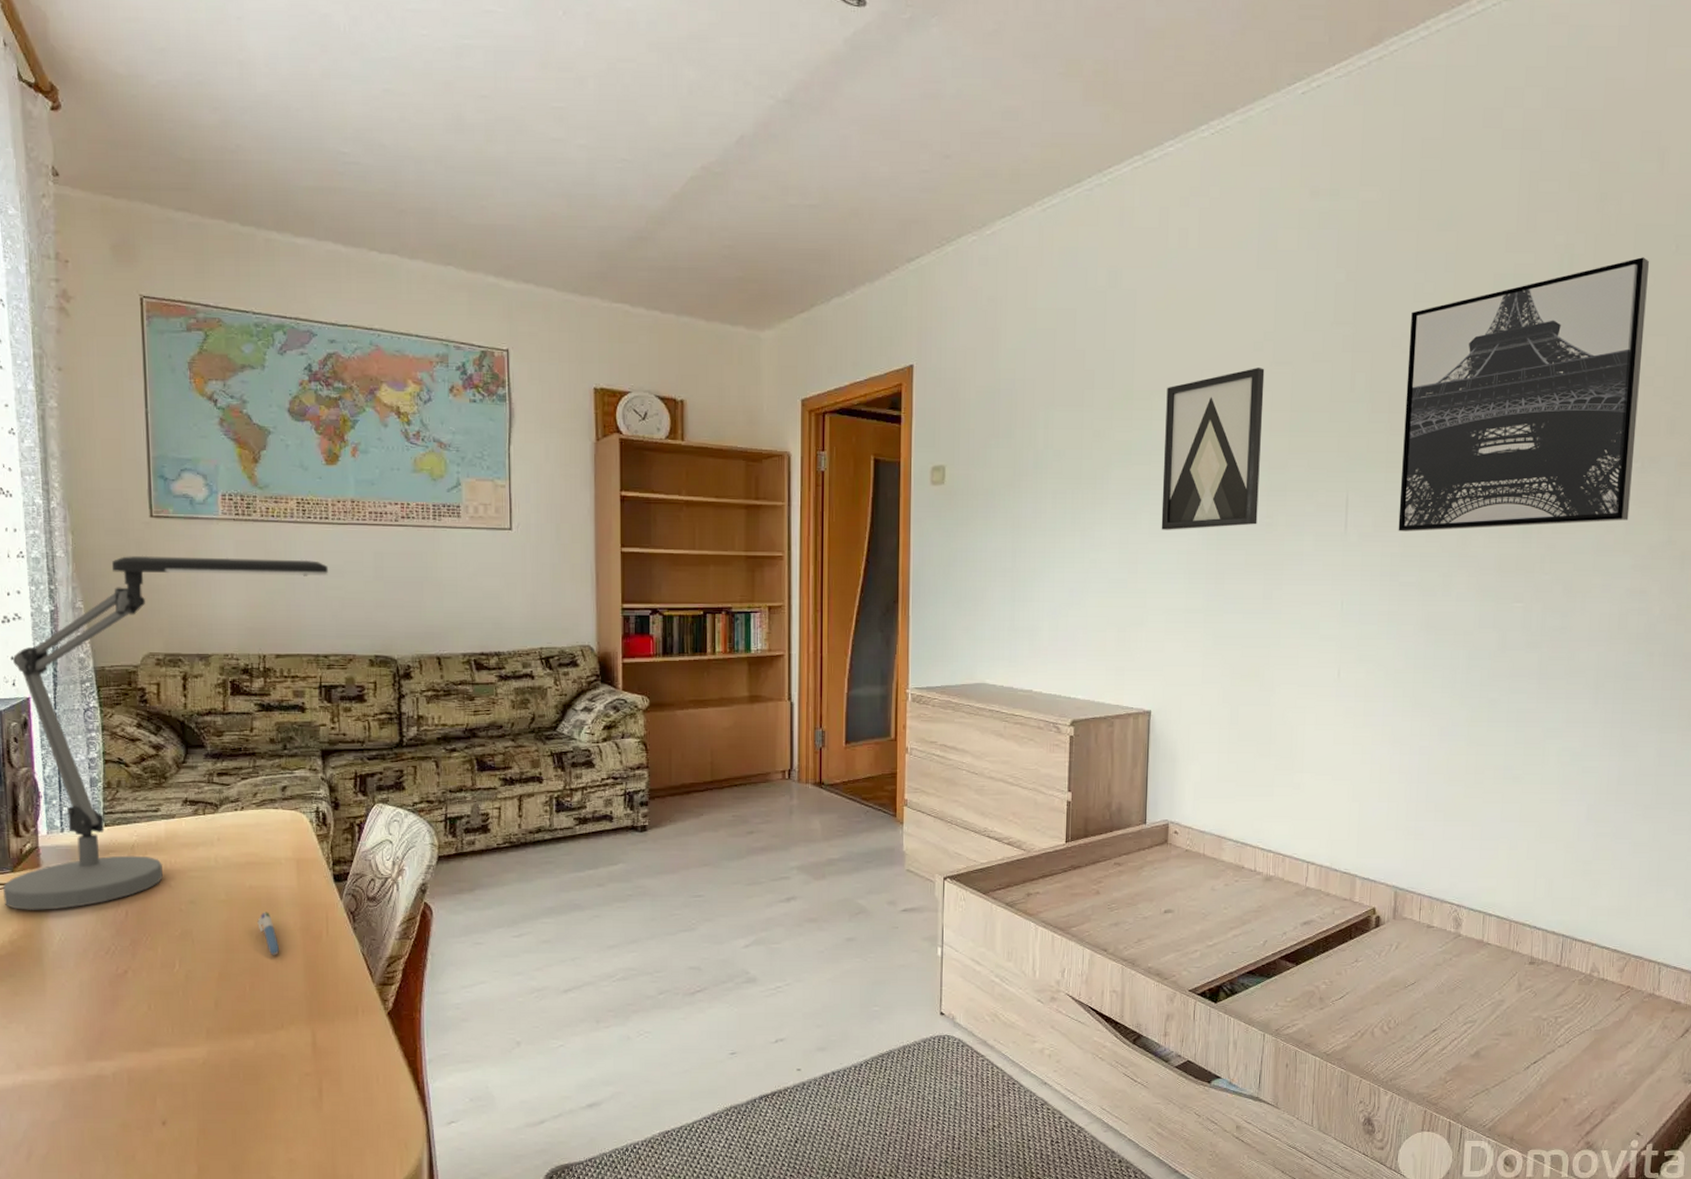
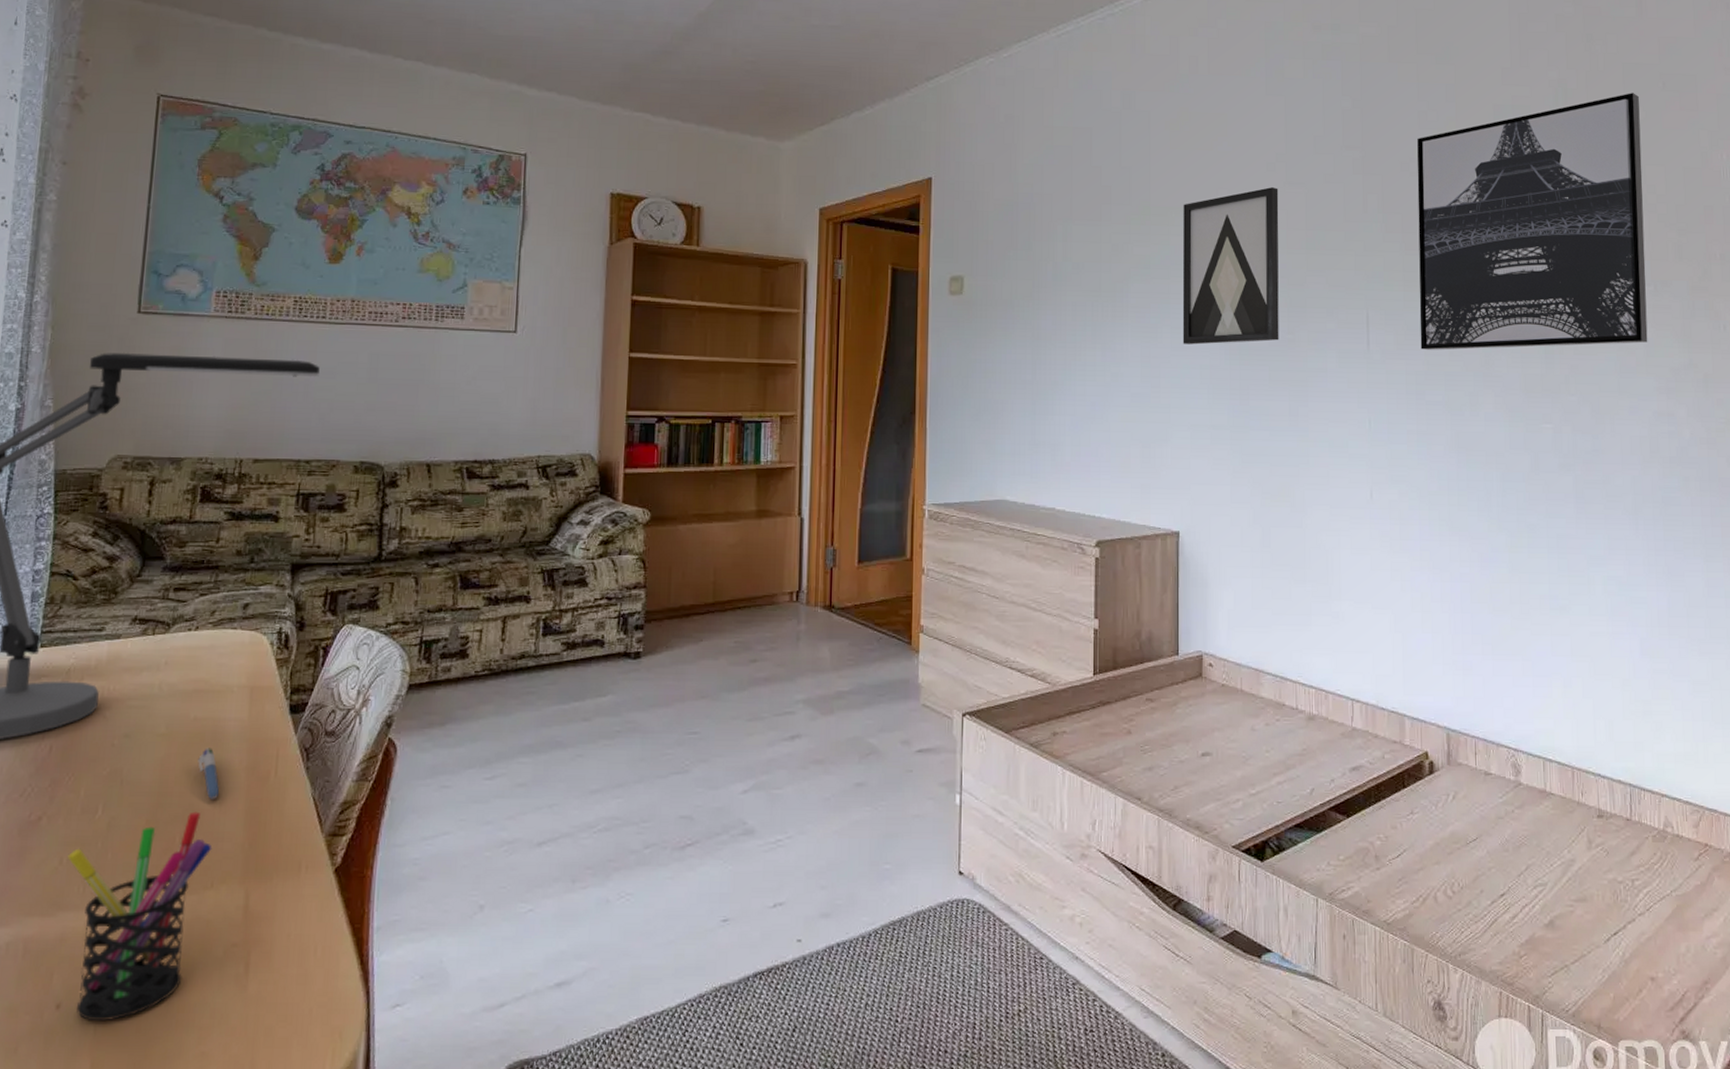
pen holder: none [155,965,279,1135] -> present [68,811,212,1022]

